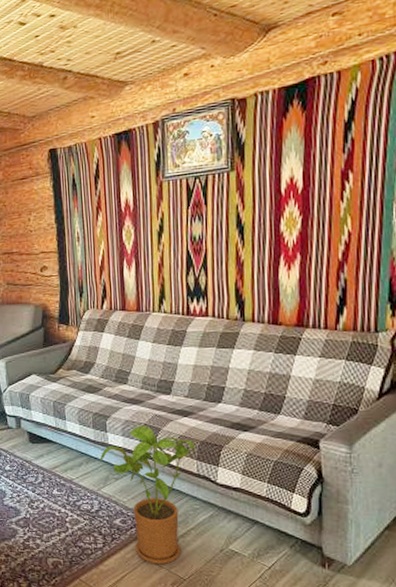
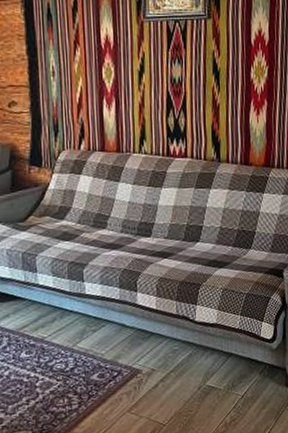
house plant: present [99,425,195,565] -> none [75,270,175,416]

